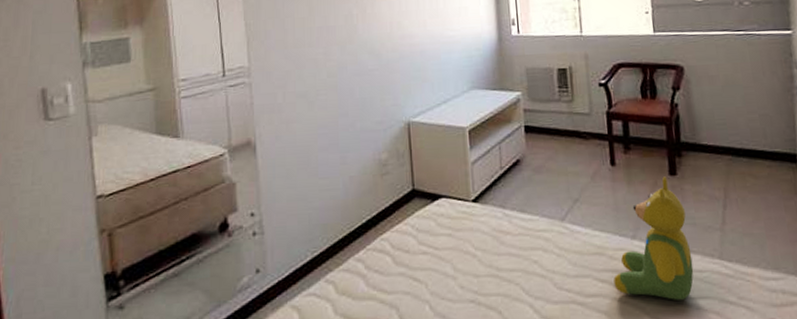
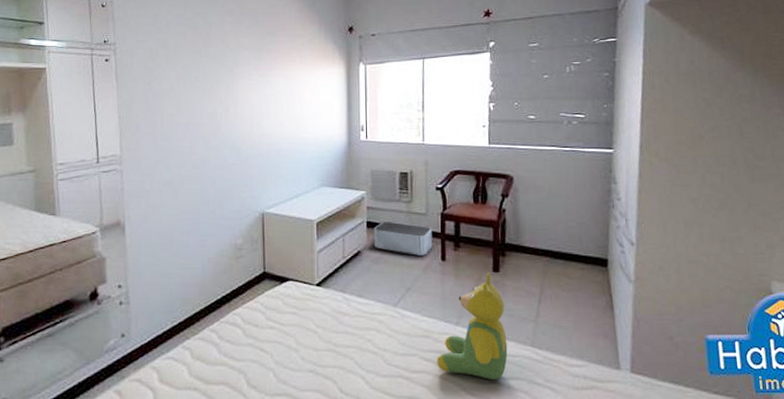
storage bin: none [533,124,600,161] -> present [374,221,433,255]

